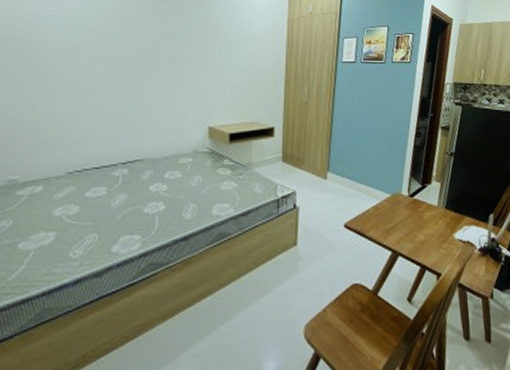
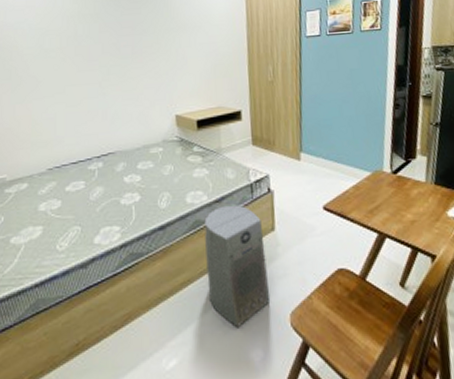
air purifier: none [227,219,287,340] -> present [204,205,270,329]

